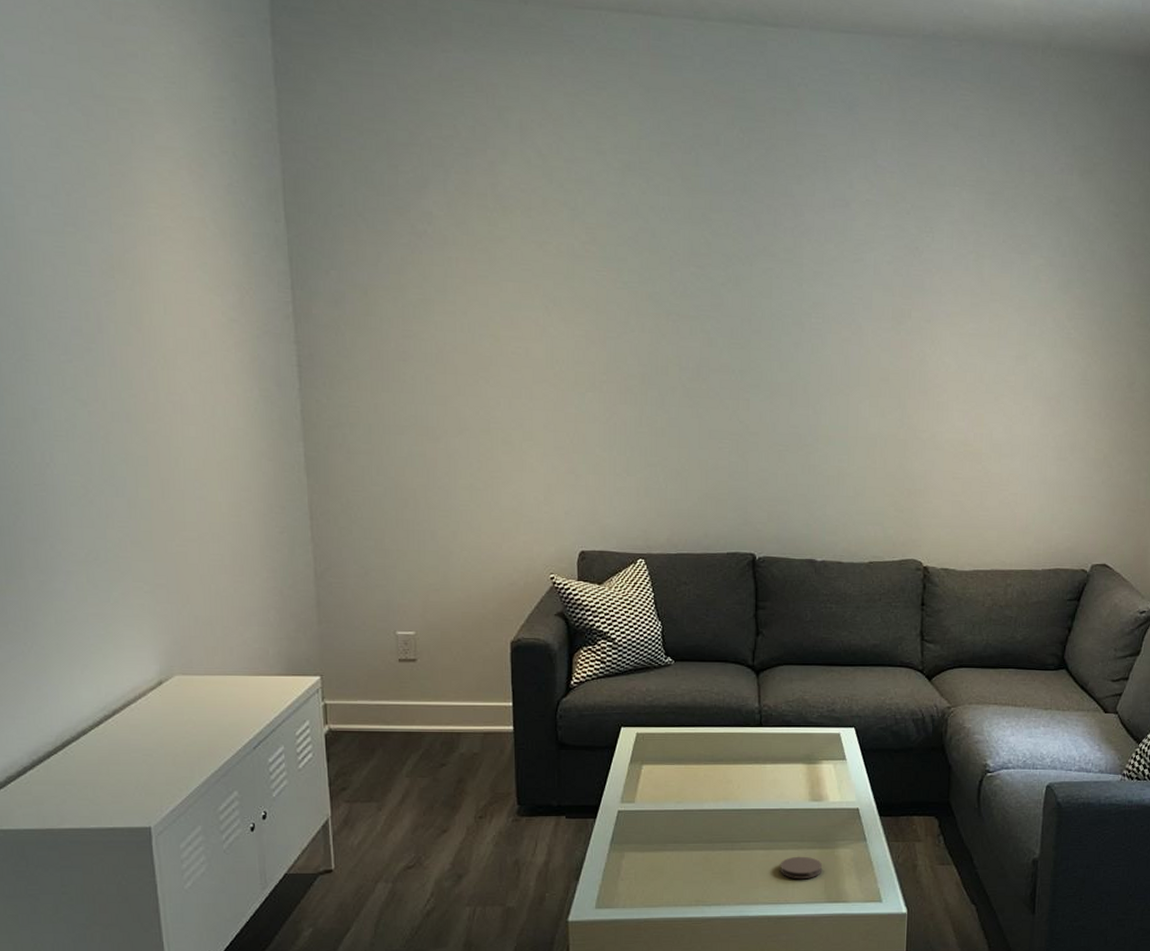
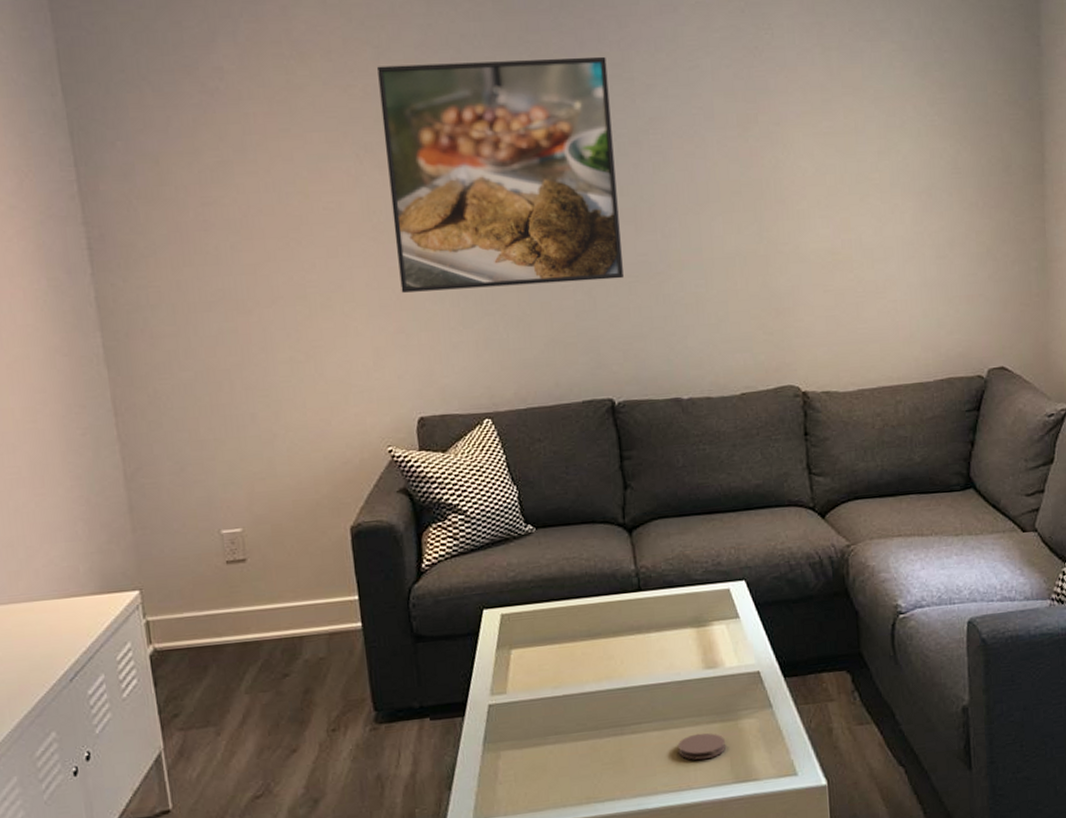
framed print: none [572,227,780,446] -> present [377,56,624,293]

